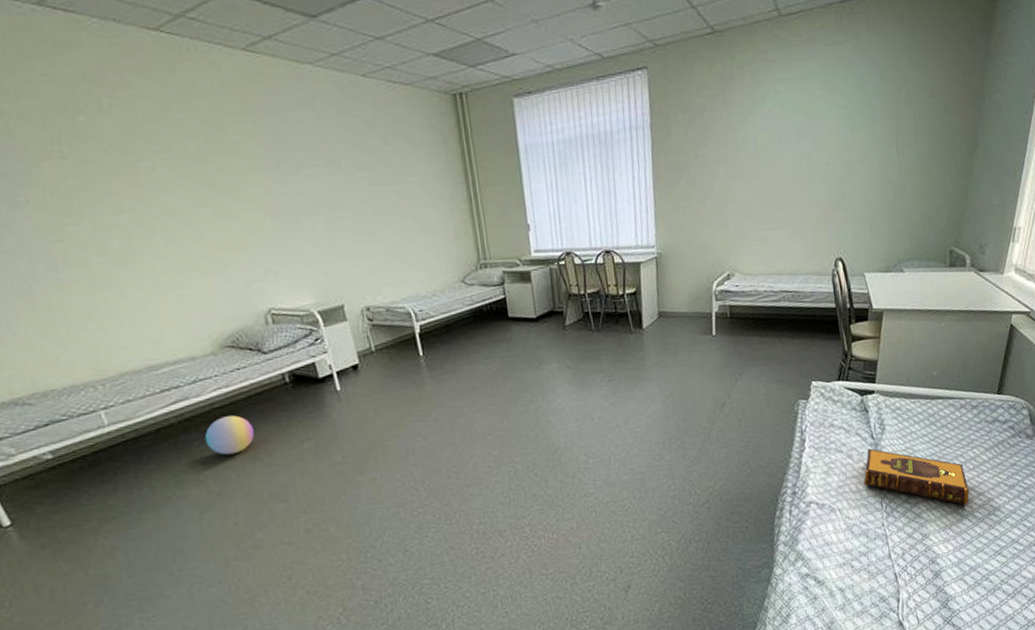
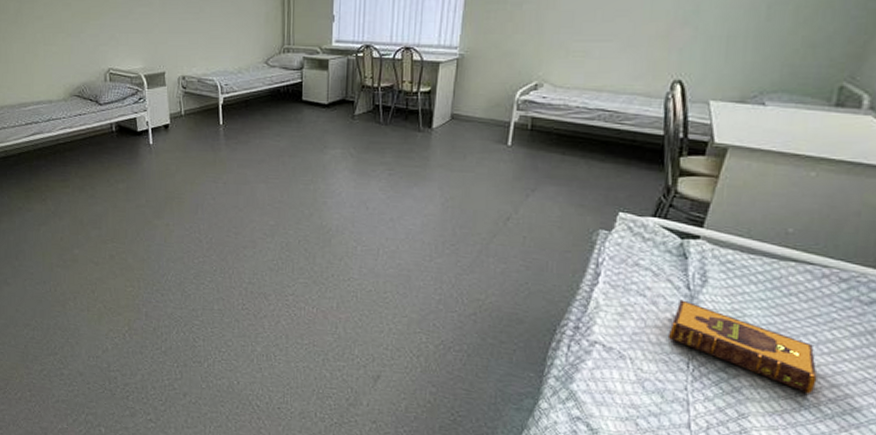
ball: present [205,415,254,455] -> none [51,151,84,183]

